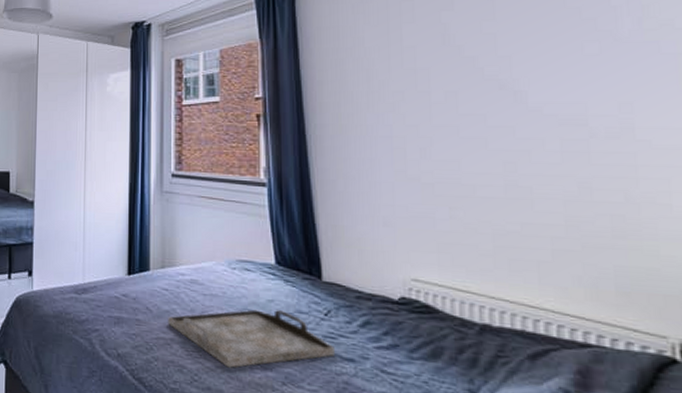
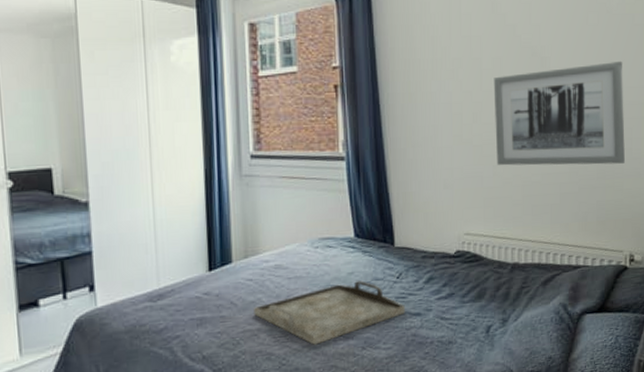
wall art: none [447,96,660,222] -> present [493,61,625,166]

